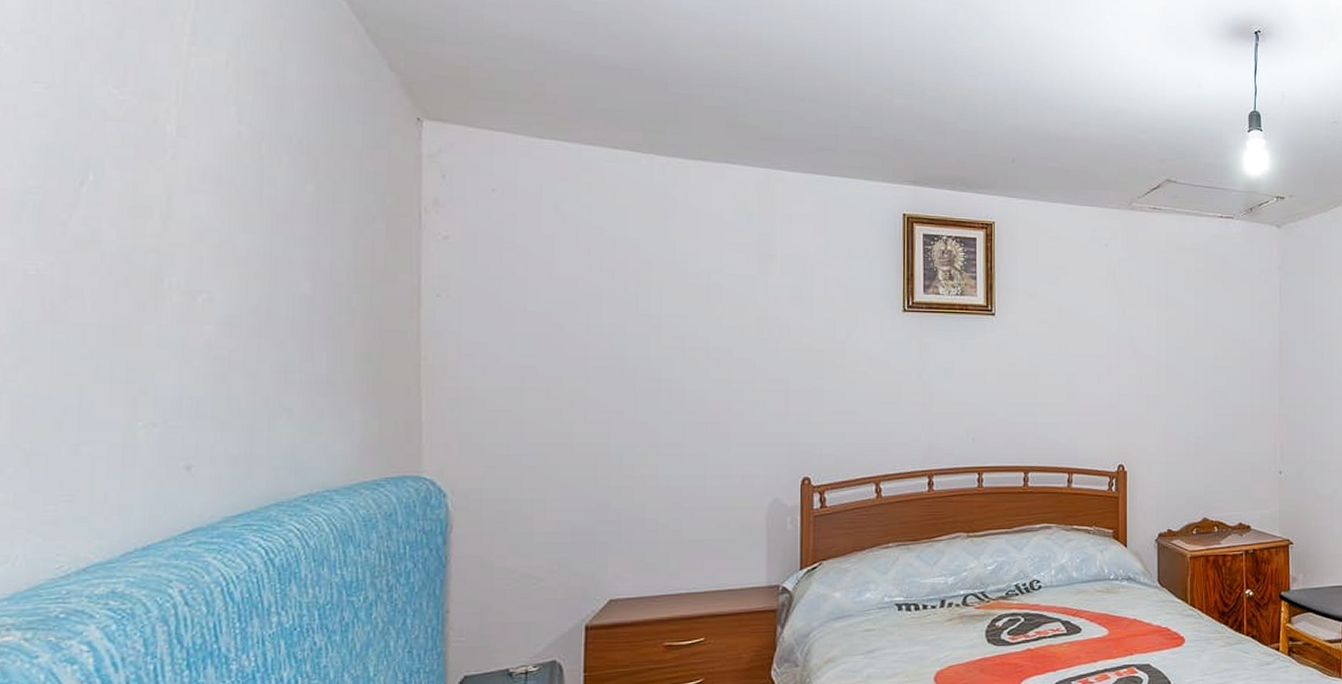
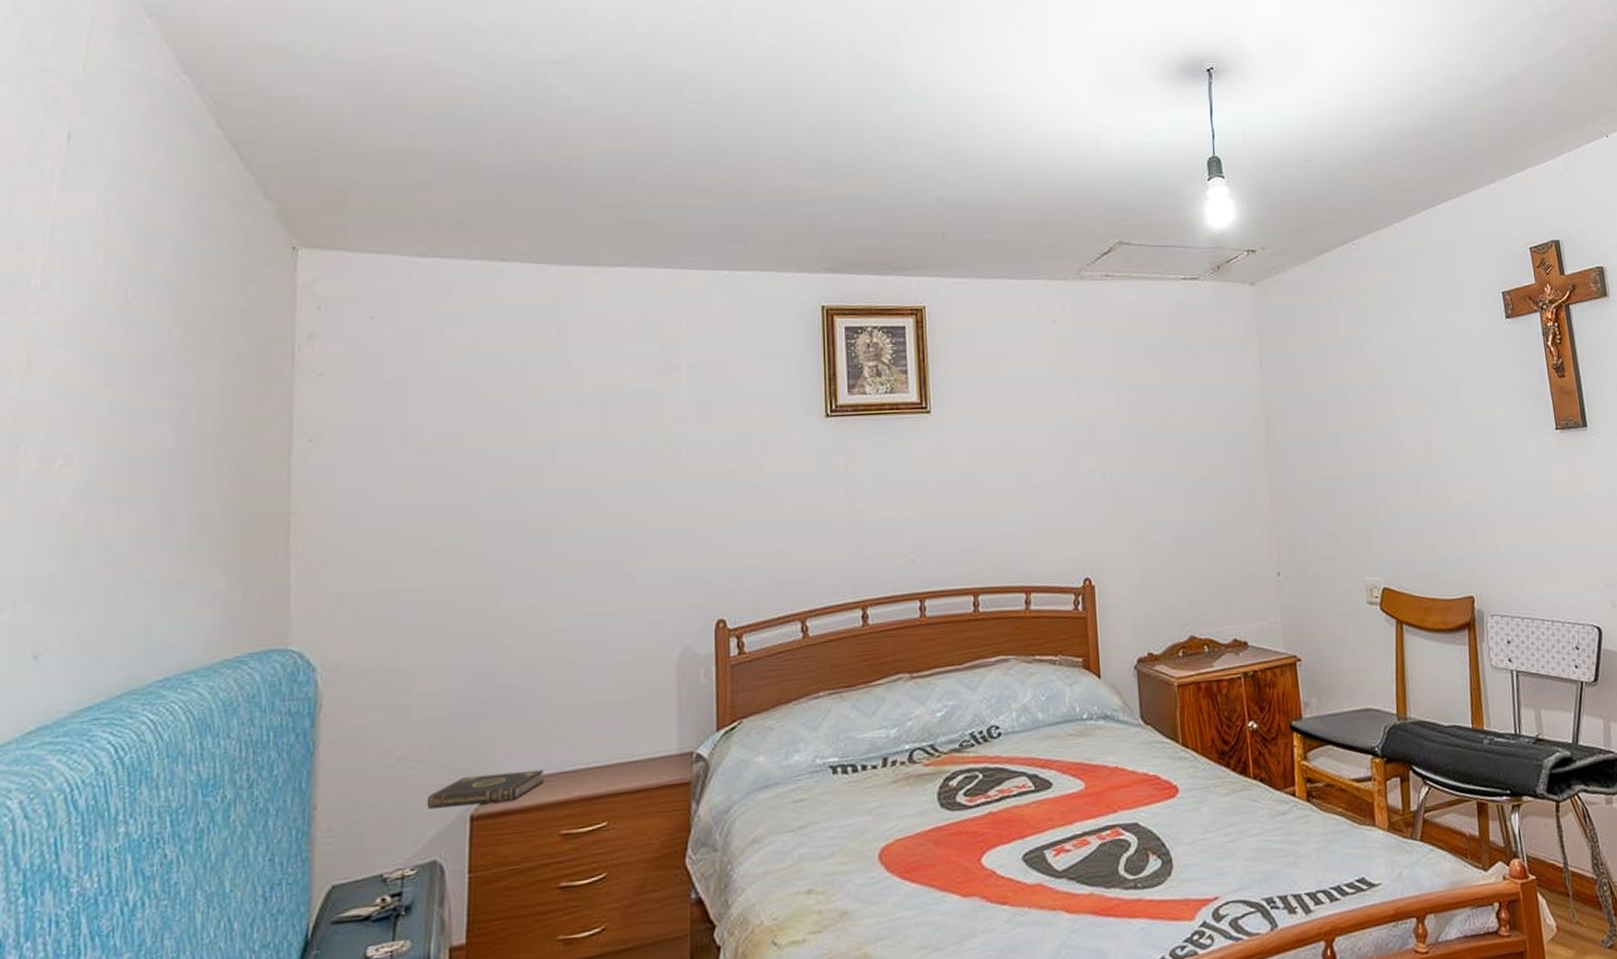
book: none [547,591,650,619] -> present [426,770,544,809]

